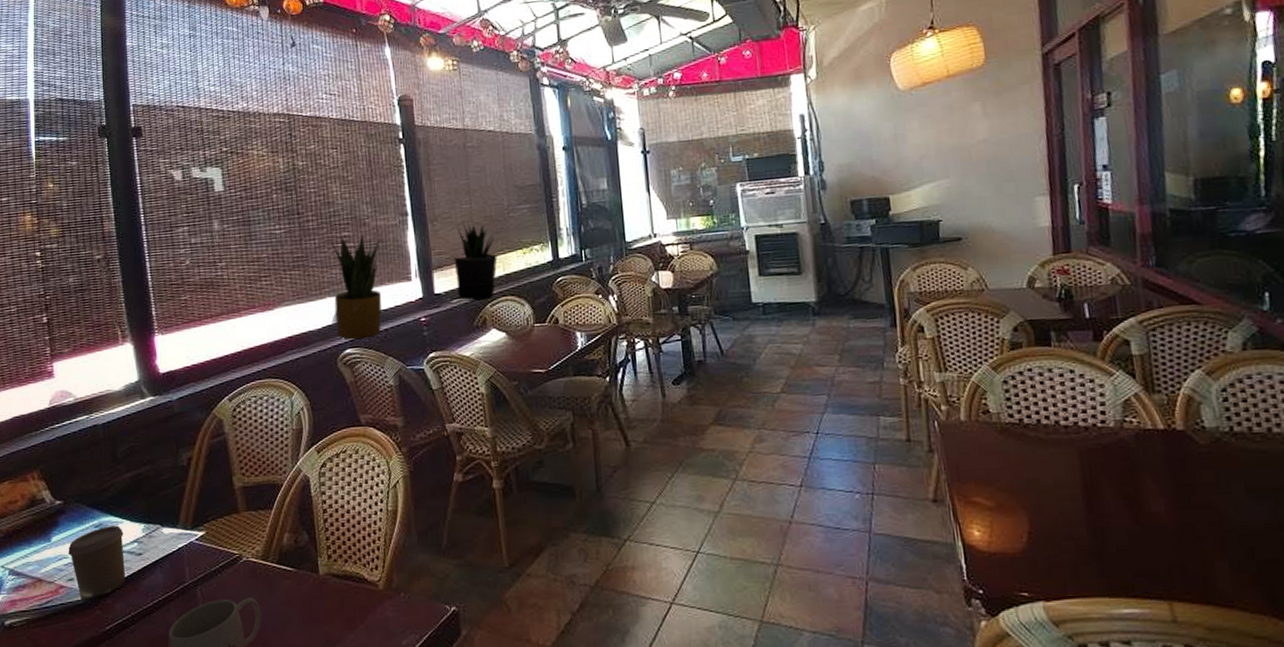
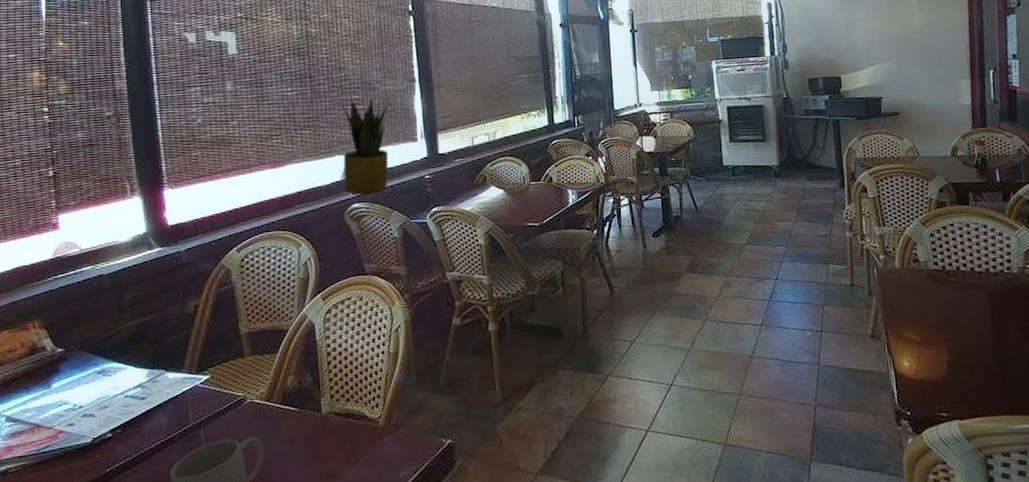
cup: present [68,525,126,603] -> none [69,371,129,446]
planter: present [454,221,498,301] -> none [457,88,498,161]

